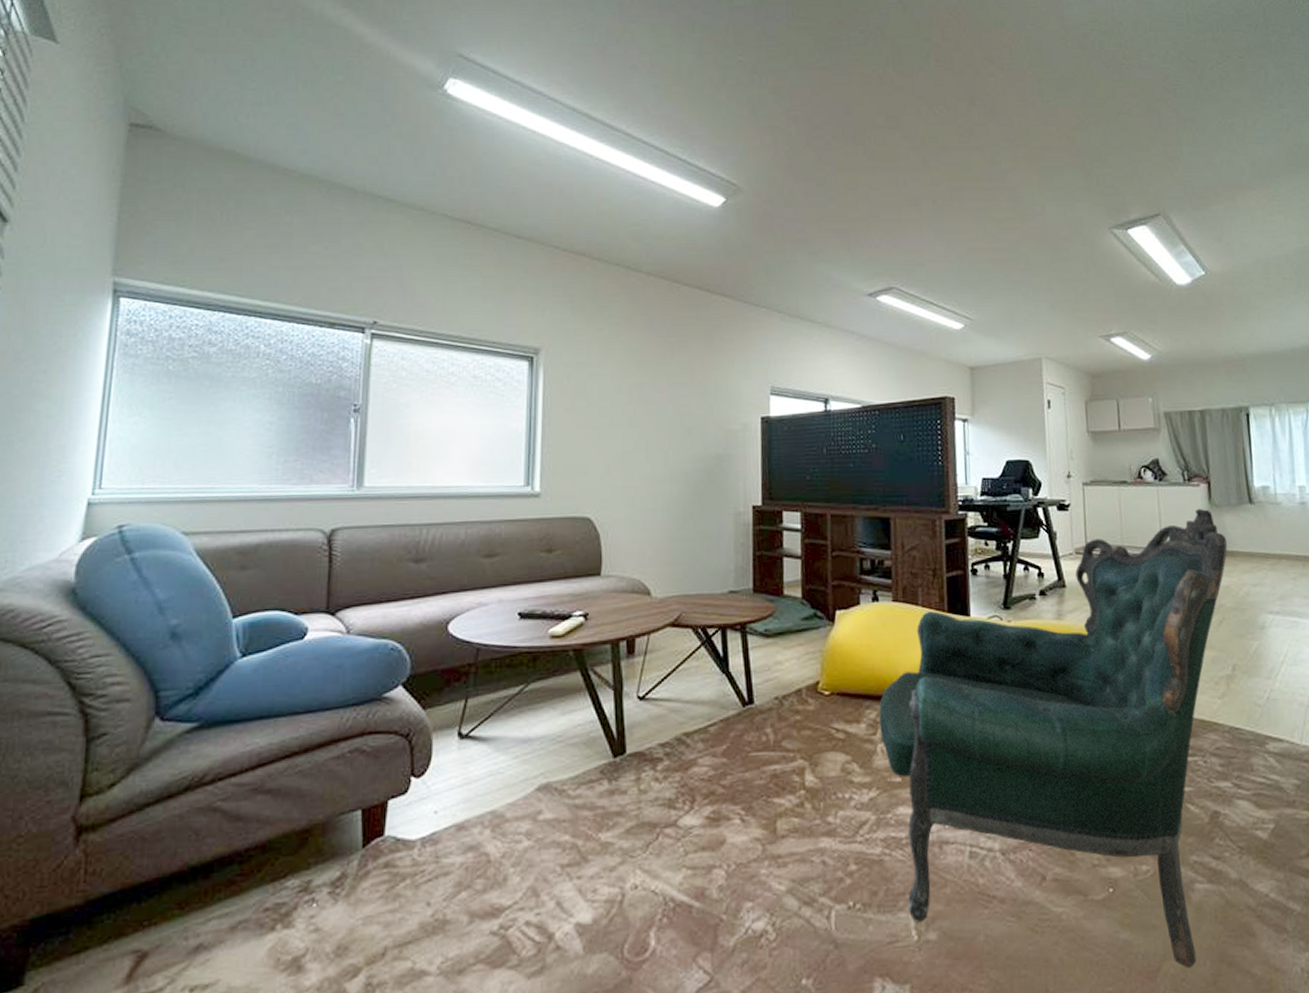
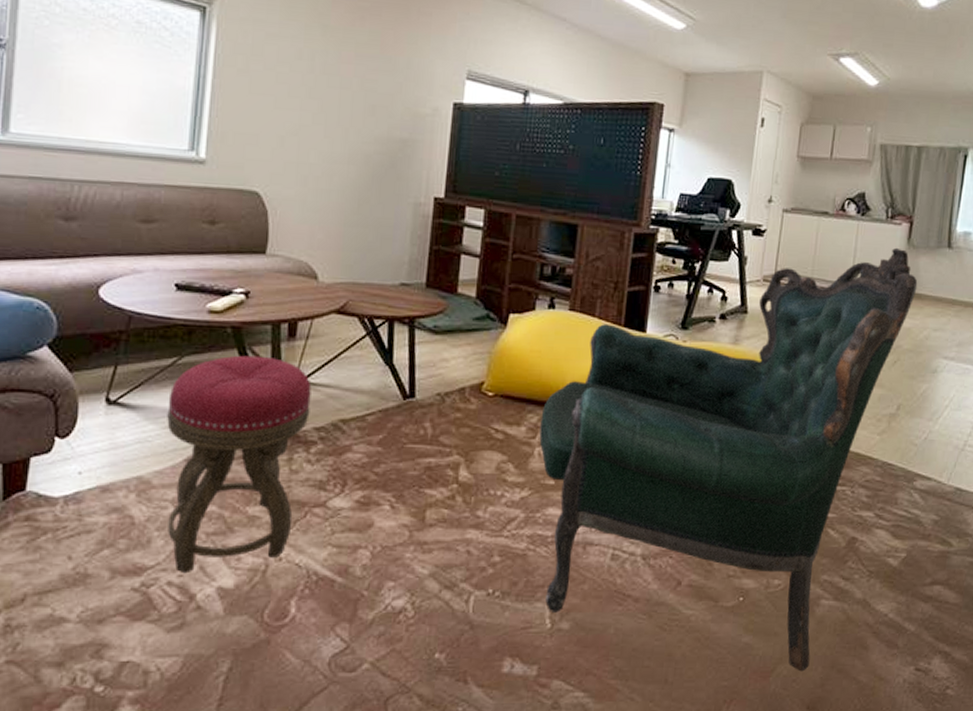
stool: none [517,676,654,912] -> present [167,355,312,574]

